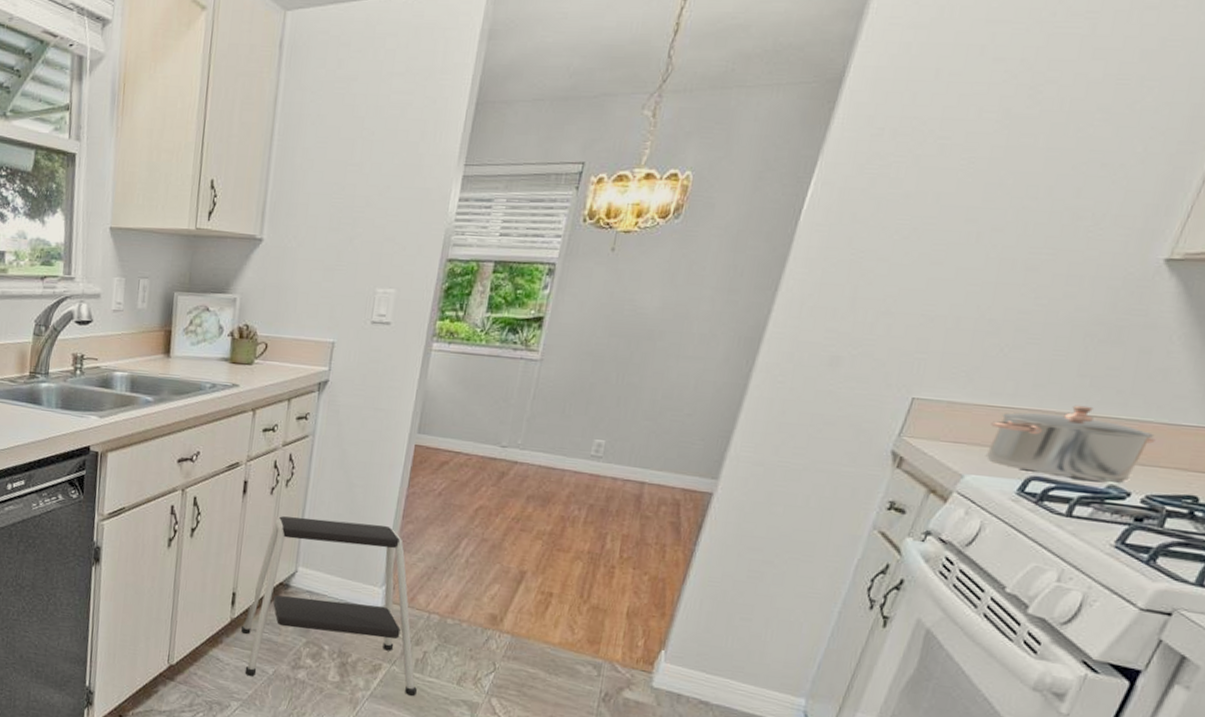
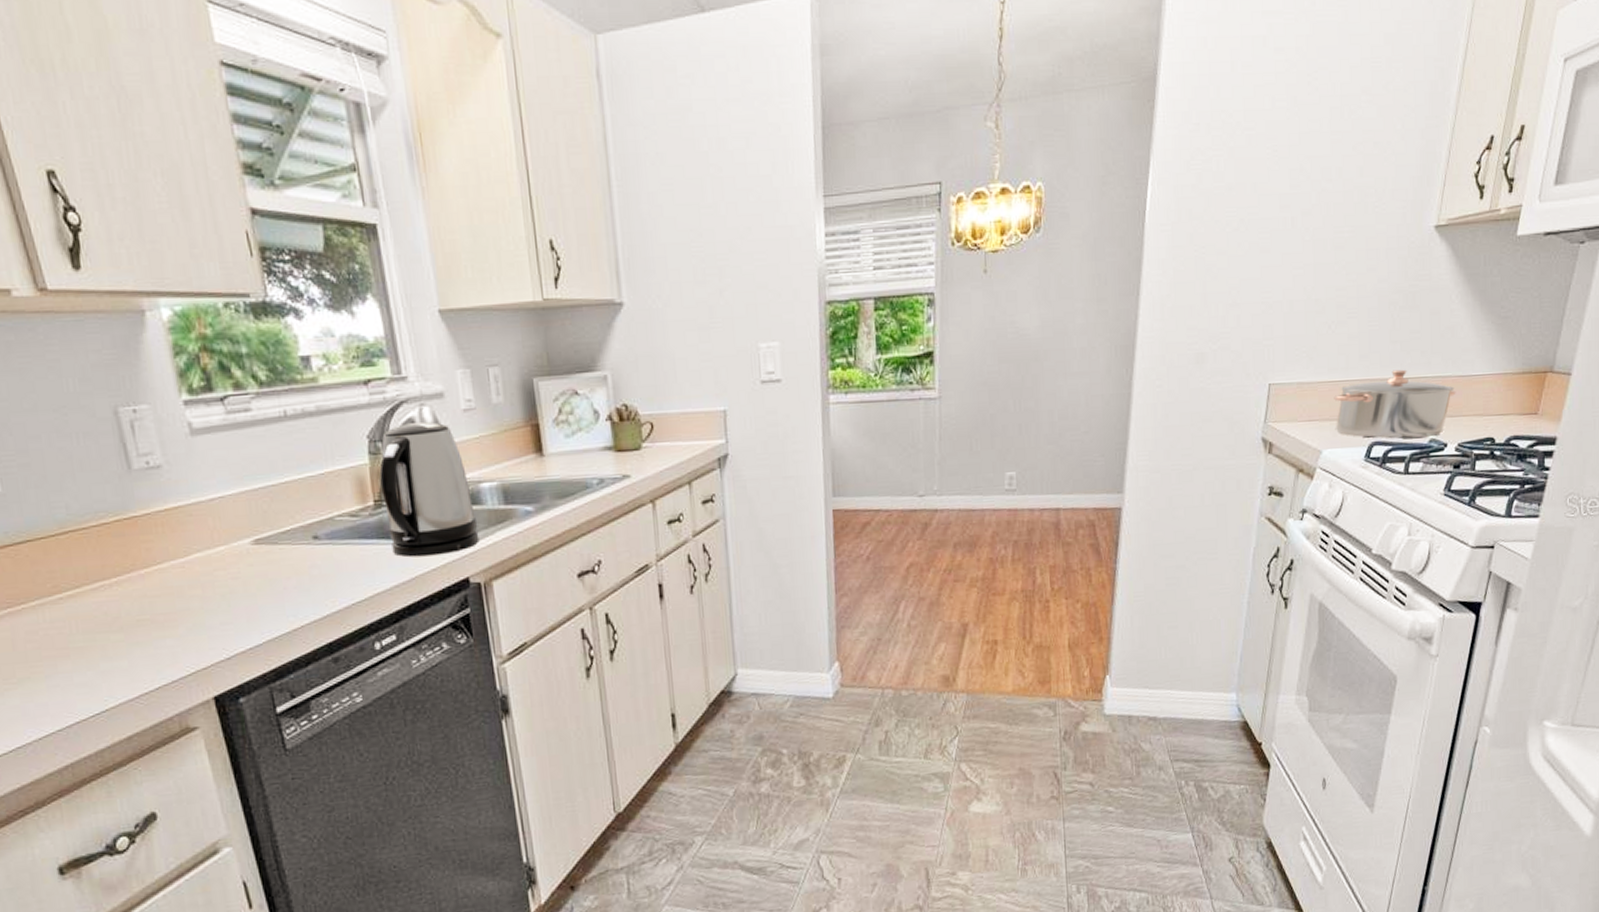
kettle: none [35,314,106,425] -> present [379,421,480,558]
step stool: present [241,516,417,697] -> none [689,603,886,804]

